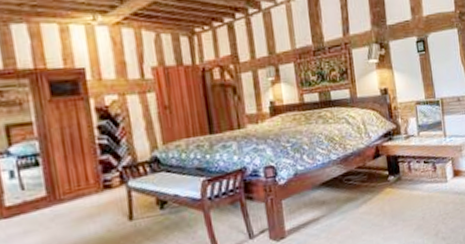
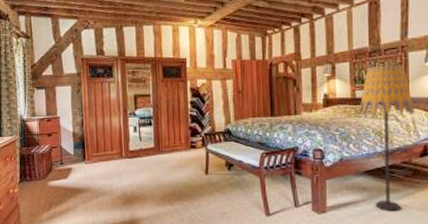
floor lamp: none [309,62,365,223] -> present [359,64,416,212]

